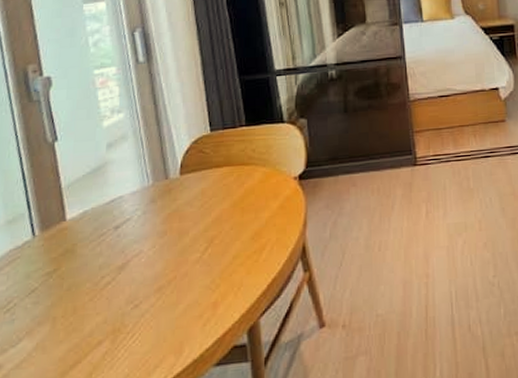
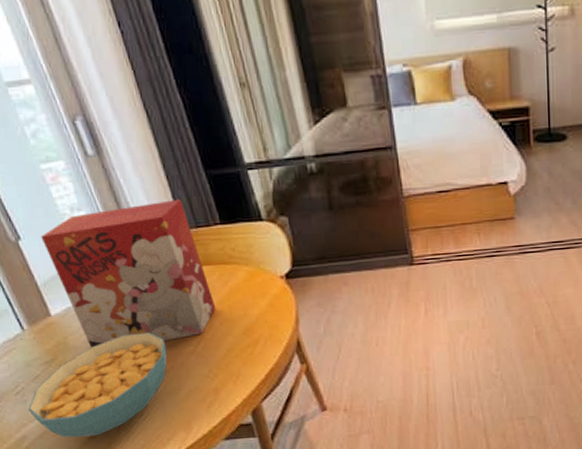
cereal bowl: none [14,238,174,367] -> present [28,332,167,438]
cereal box: none [77,102,229,256] -> present [40,199,216,348]

